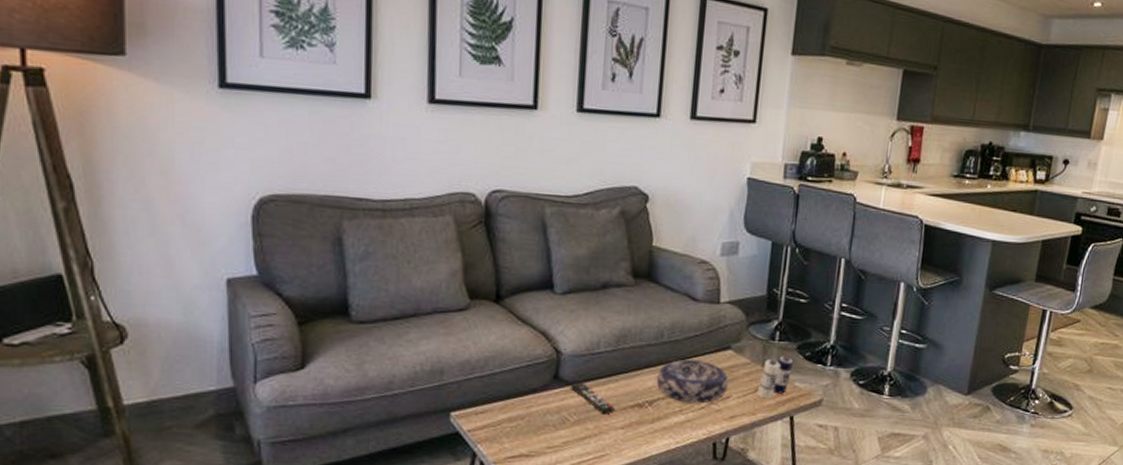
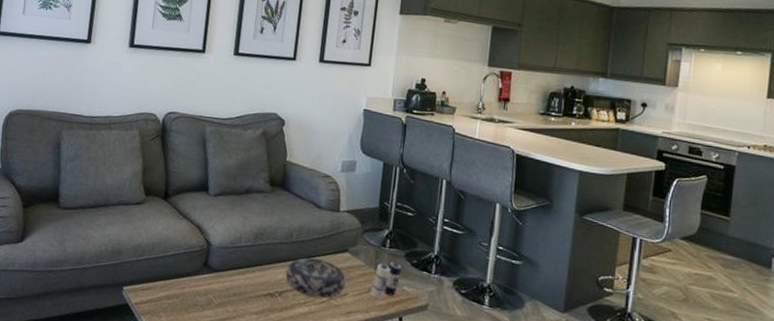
remote control: present [570,382,615,415] -> none [216,270,251,300]

